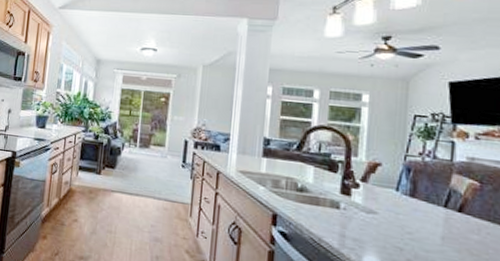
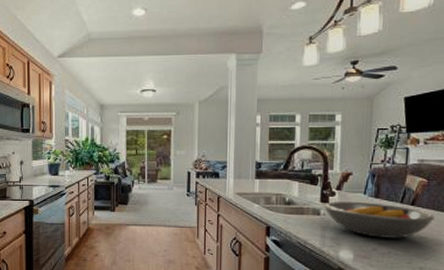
fruit bowl: none [345,194,490,252] -> present [324,201,435,238]

